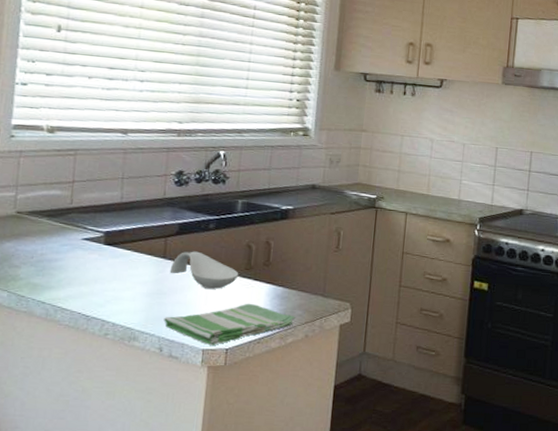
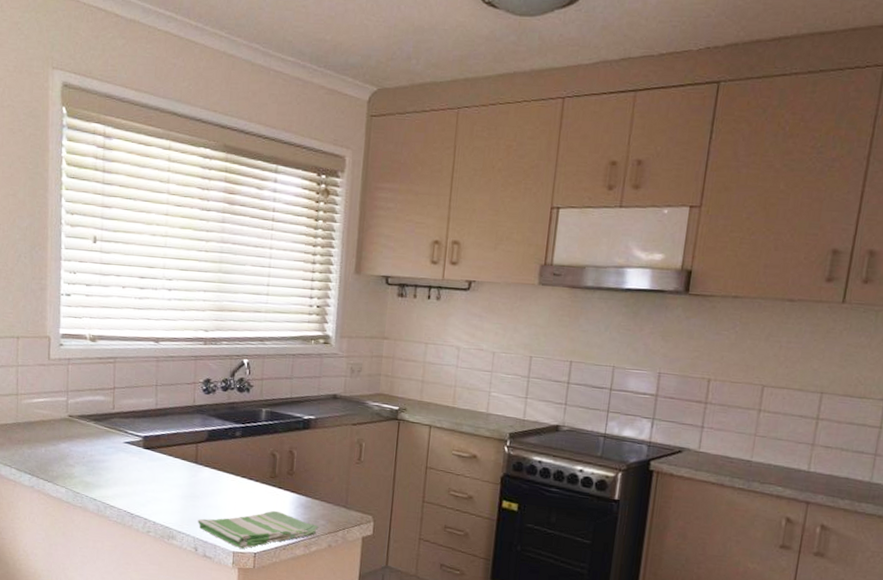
spoon rest: present [169,251,239,289] -> none [201,457,265,495]

